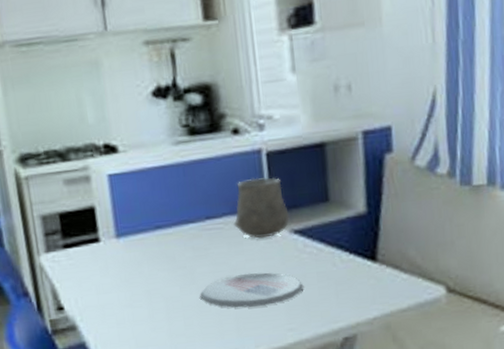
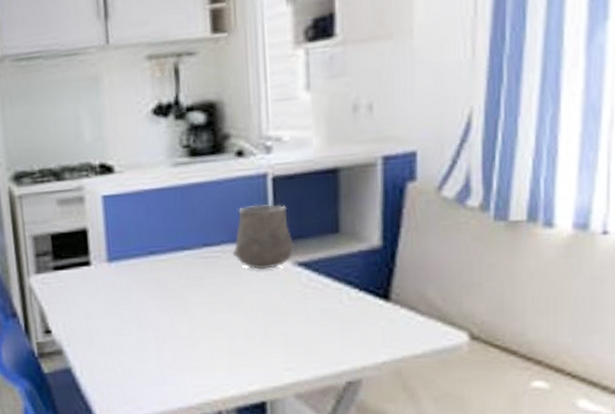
plate: present [200,273,304,308] -> none [192,306,306,342]

